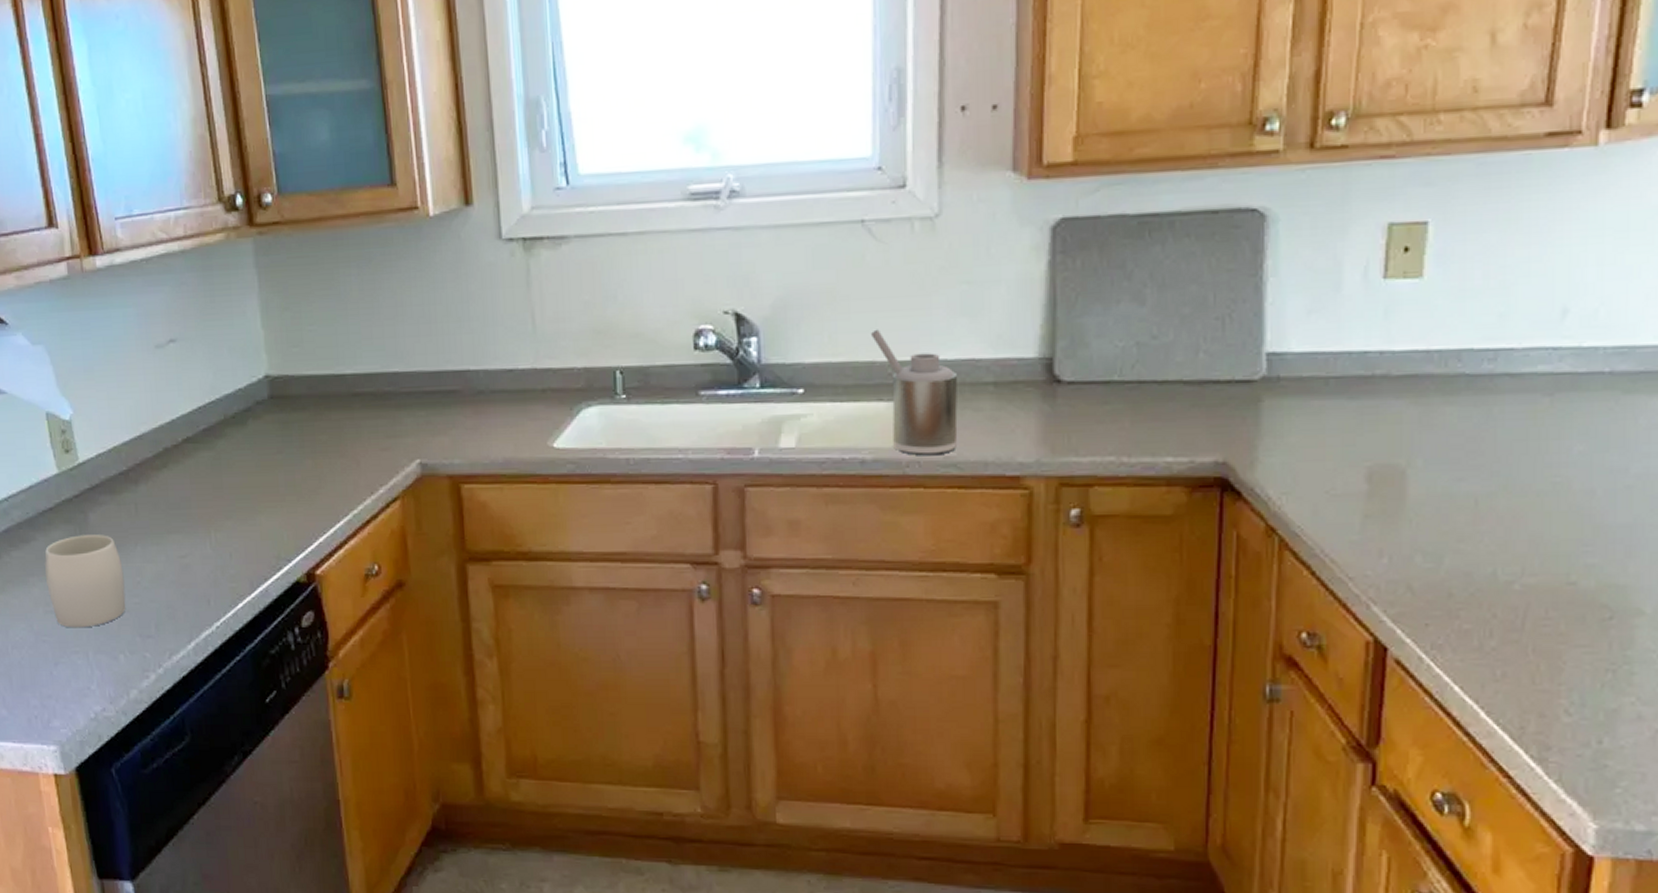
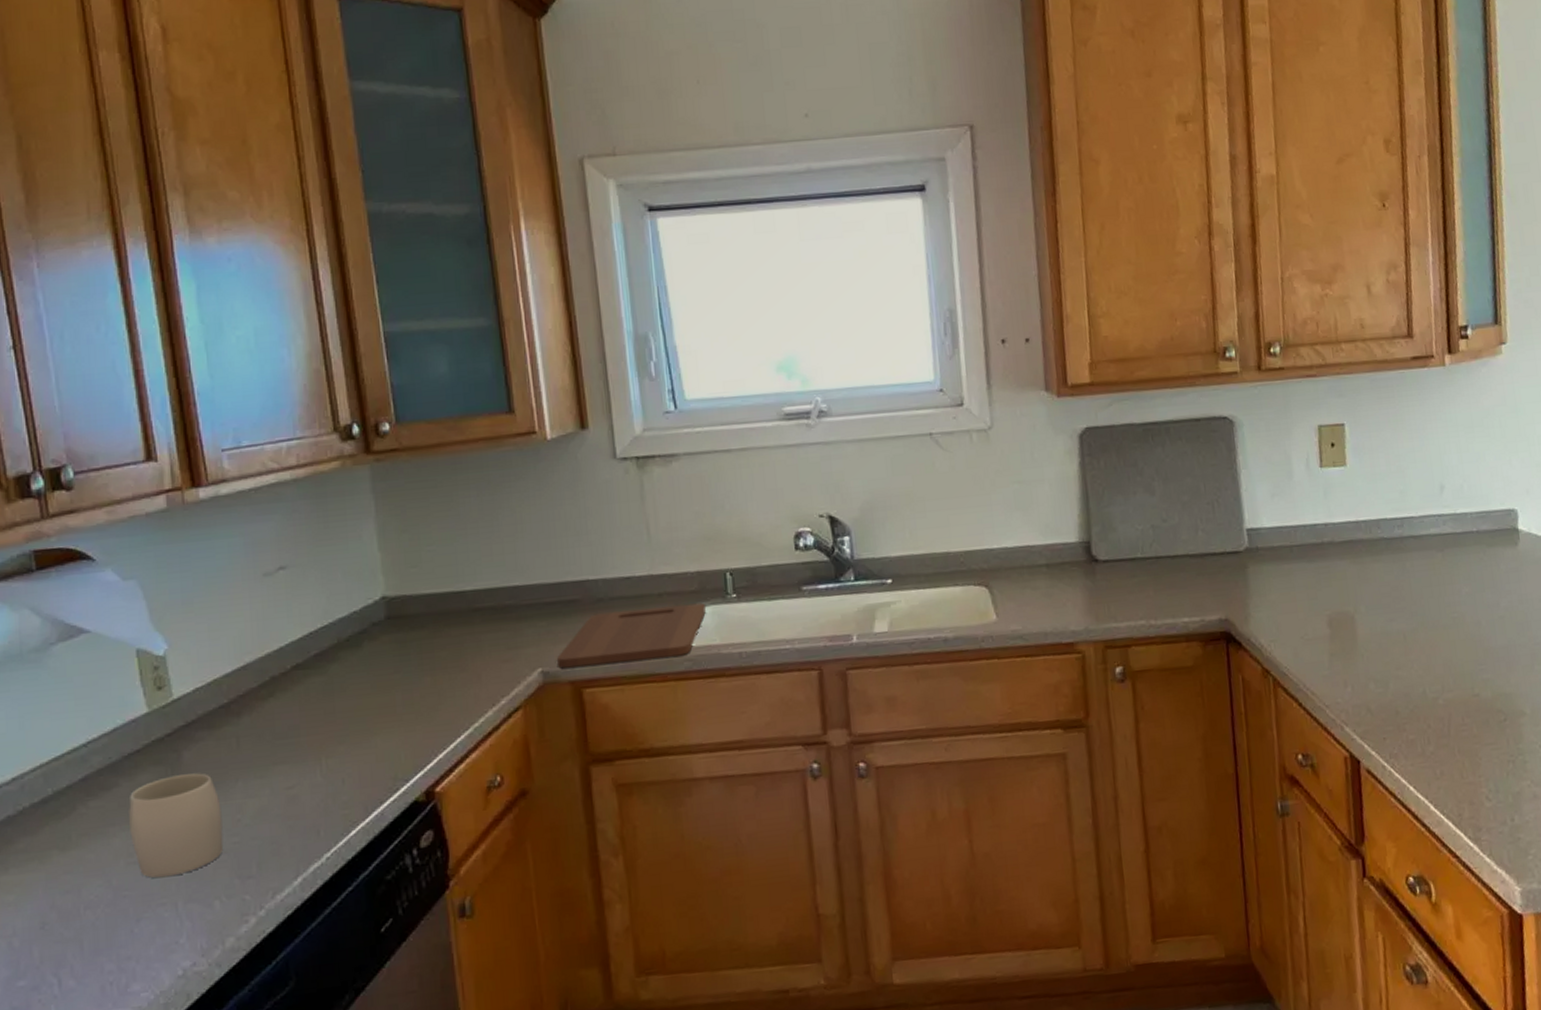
cutting board: none [436,402,592,461] -> present [557,603,706,669]
soap dispenser: present [870,329,958,456] -> none [943,524,1021,631]

